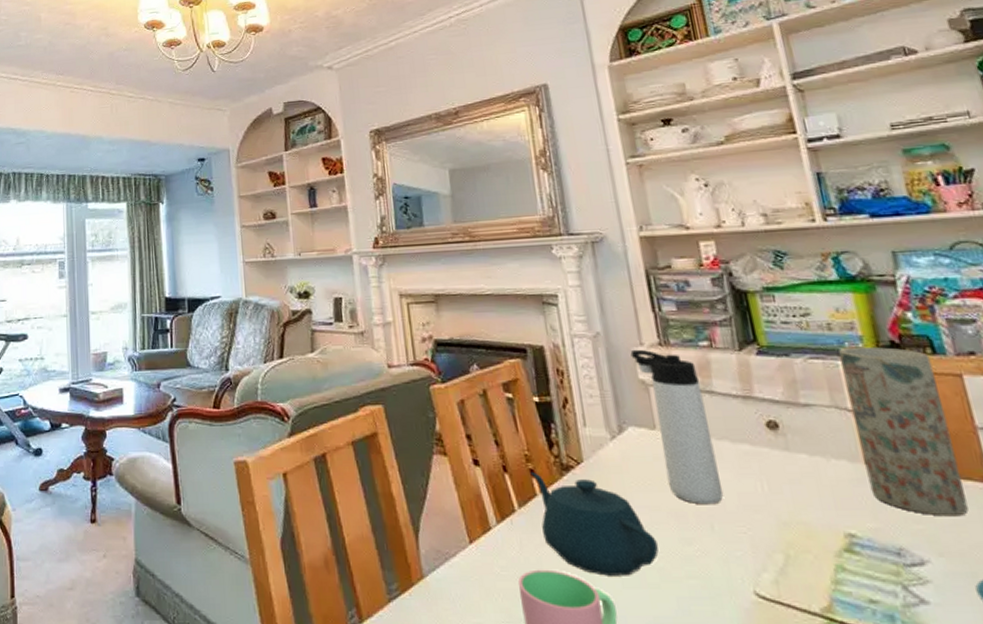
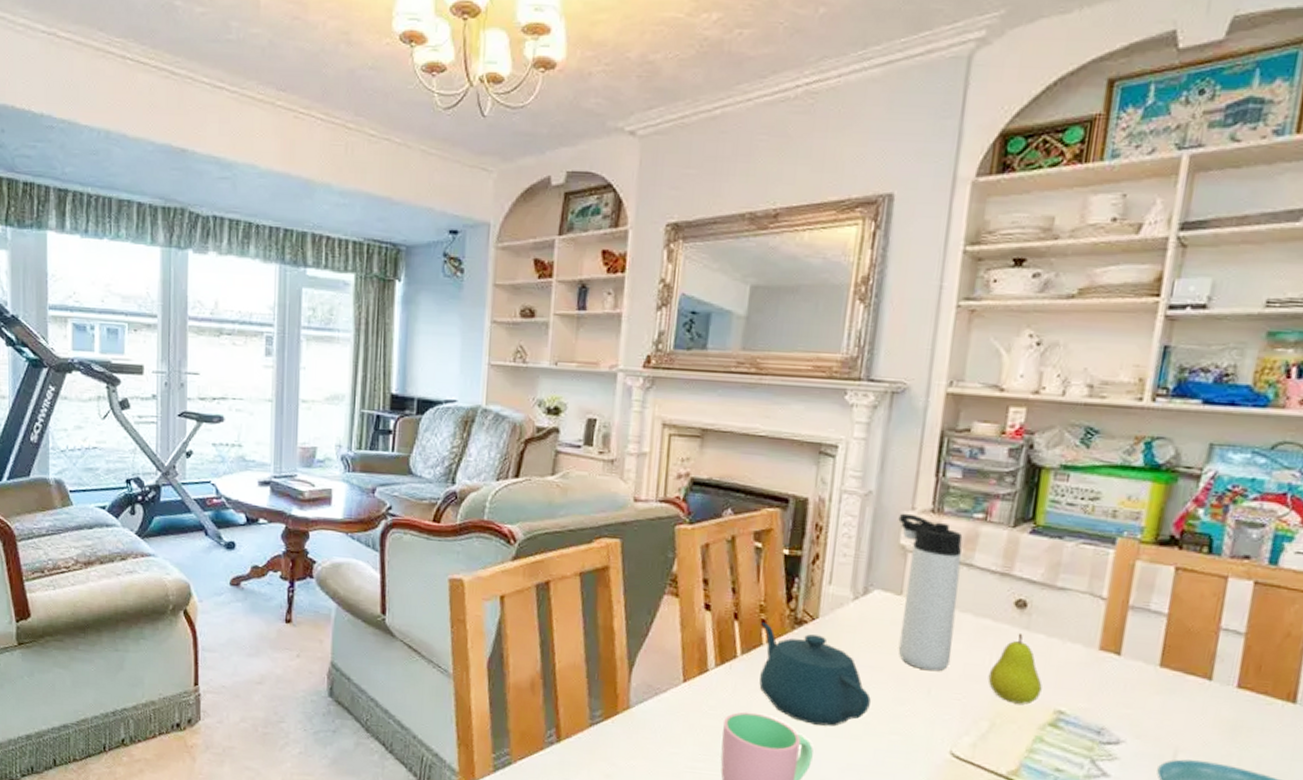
fruit: none [765,456,825,531] -> present [988,634,1042,704]
vase: present [839,347,969,517] -> none [1095,537,1204,706]

